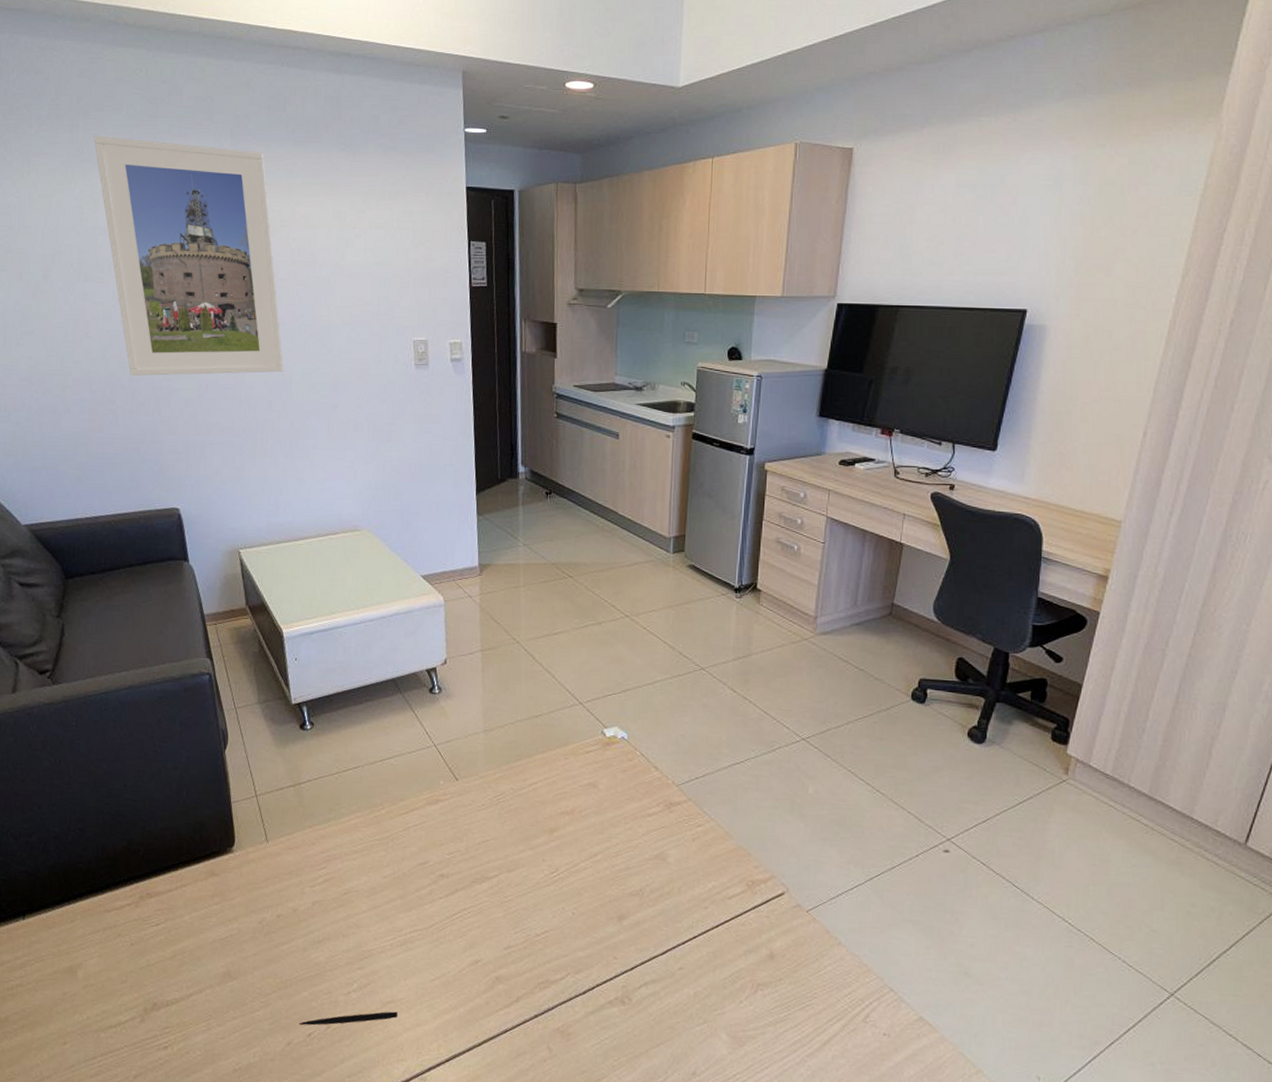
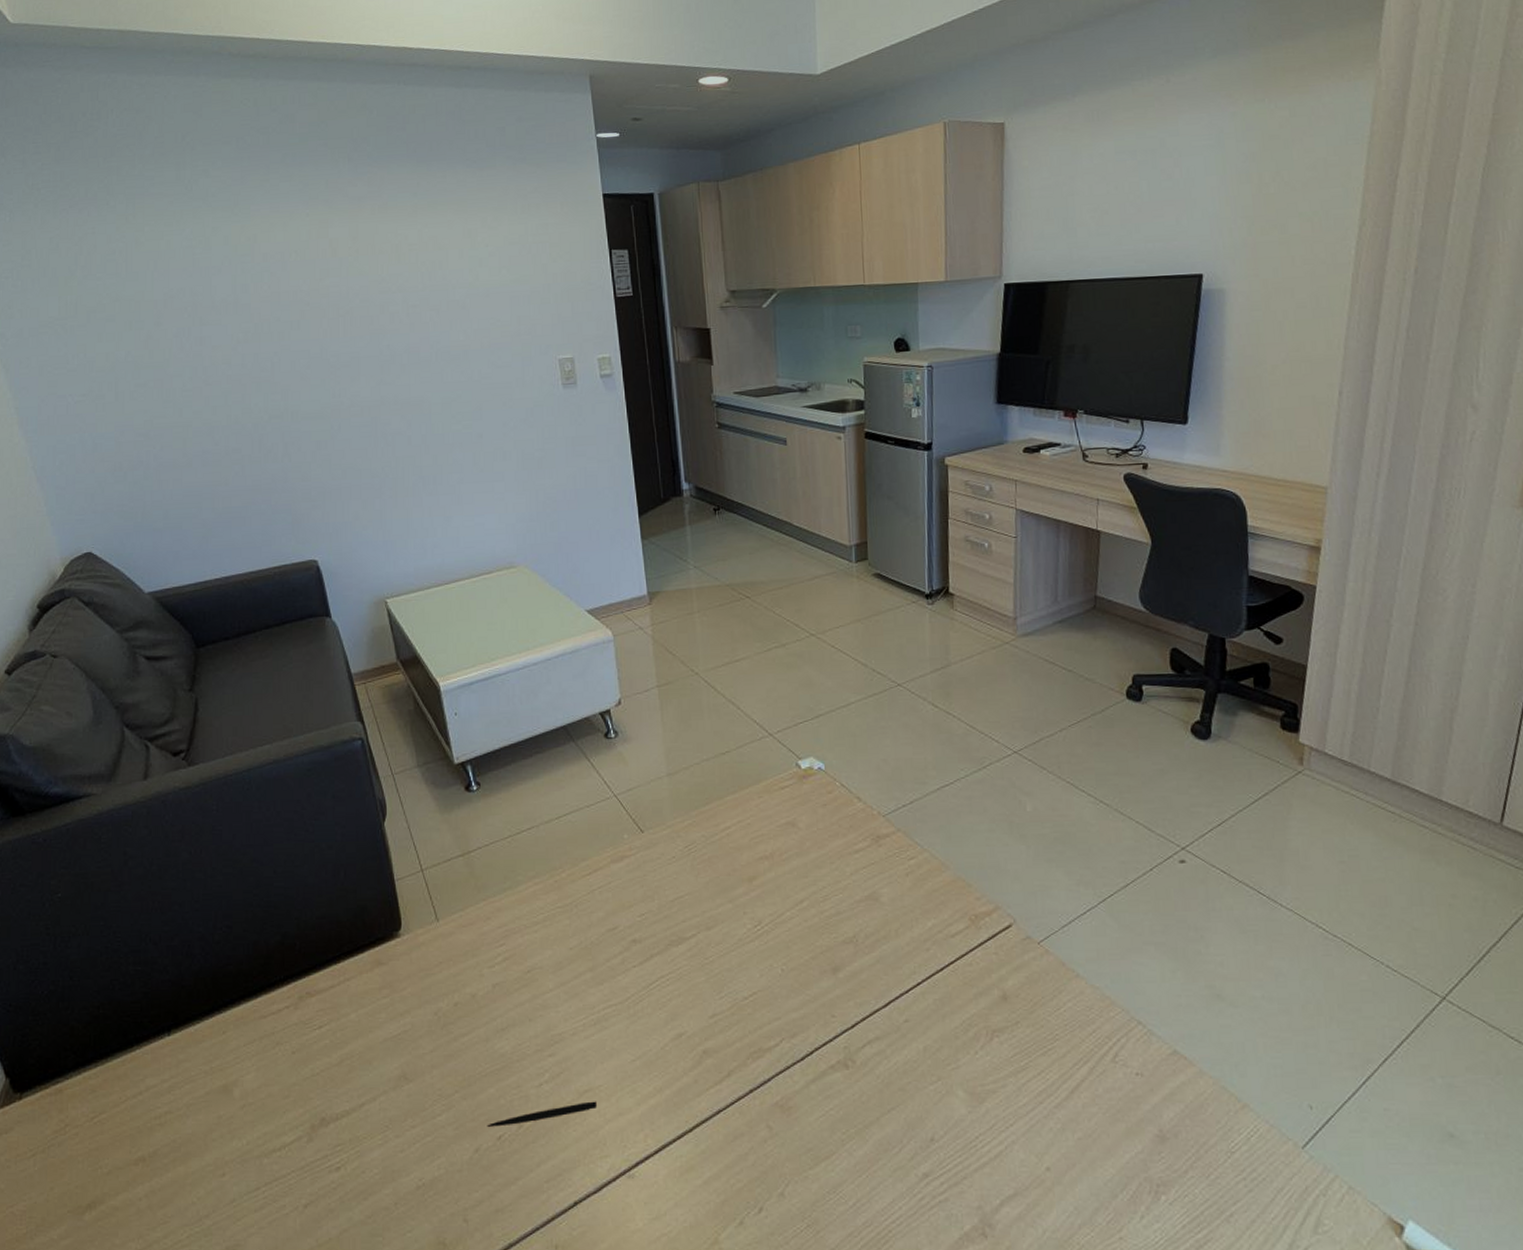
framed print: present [94,136,284,376] -> none [202,171,421,422]

